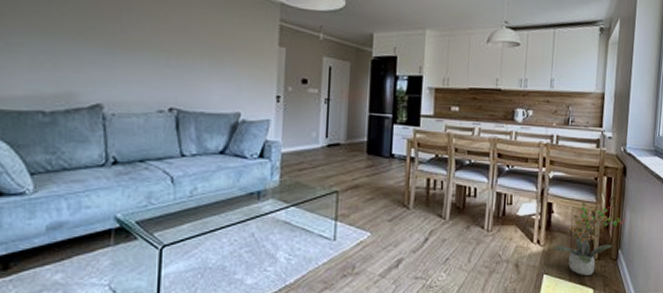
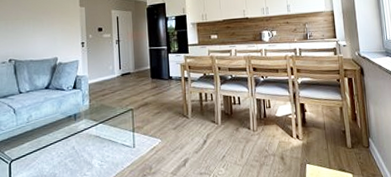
potted plant: present [553,201,625,276] -> none [311,100,370,163]

